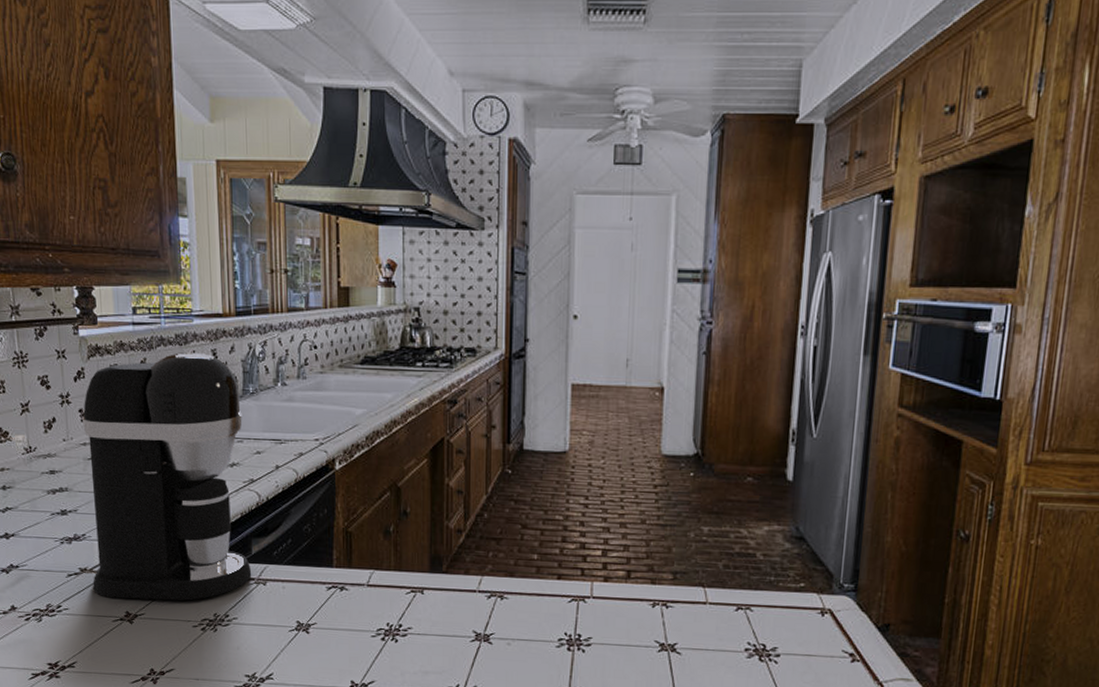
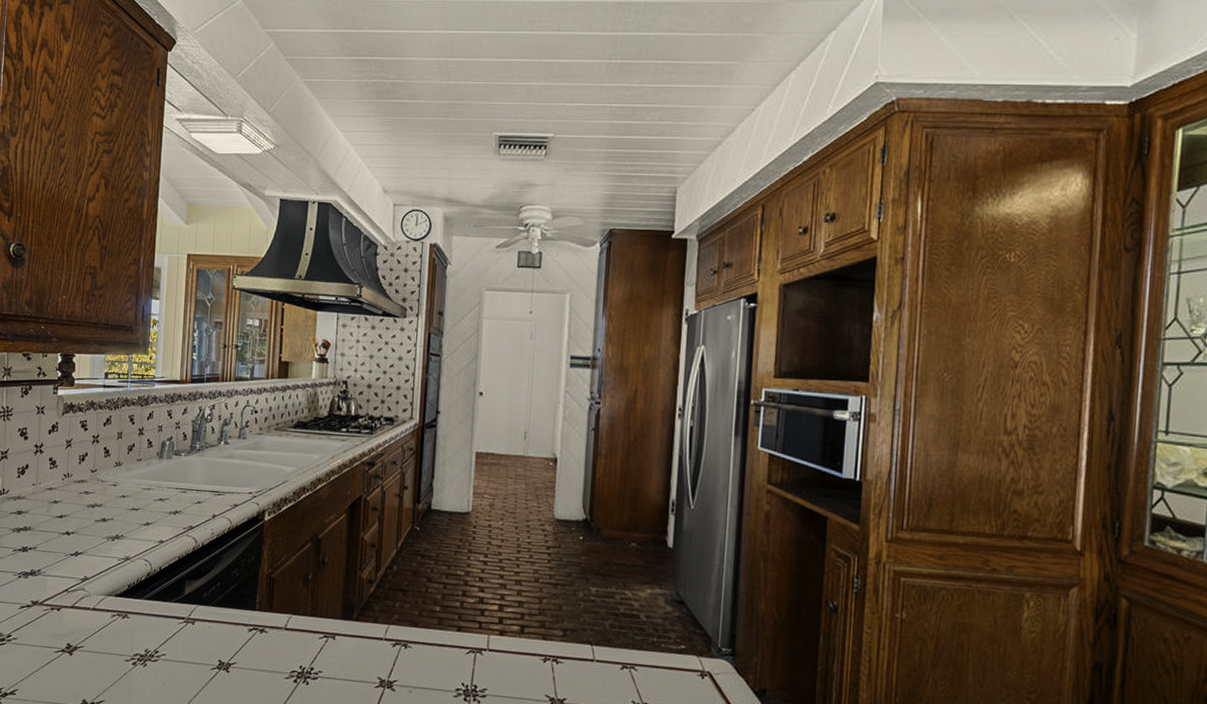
coffee maker: present [82,352,252,601] -> none [41,412,188,636]

